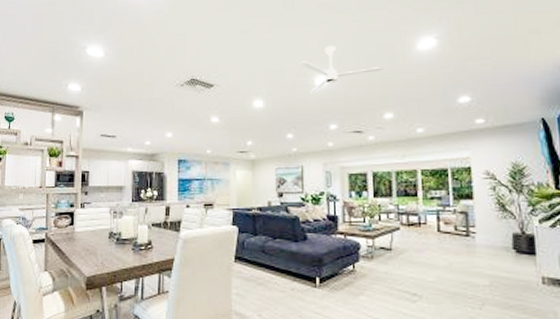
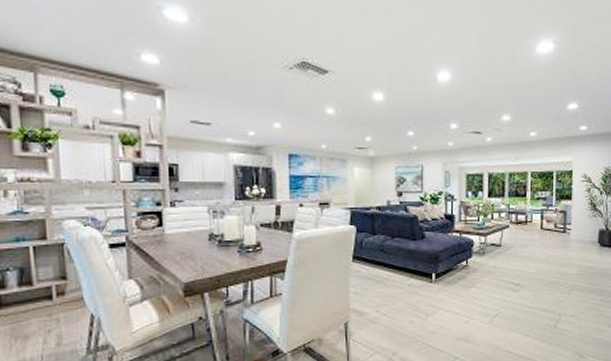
ceiling fan: present [299,46,383,94] -> none [422,39,504,90]

